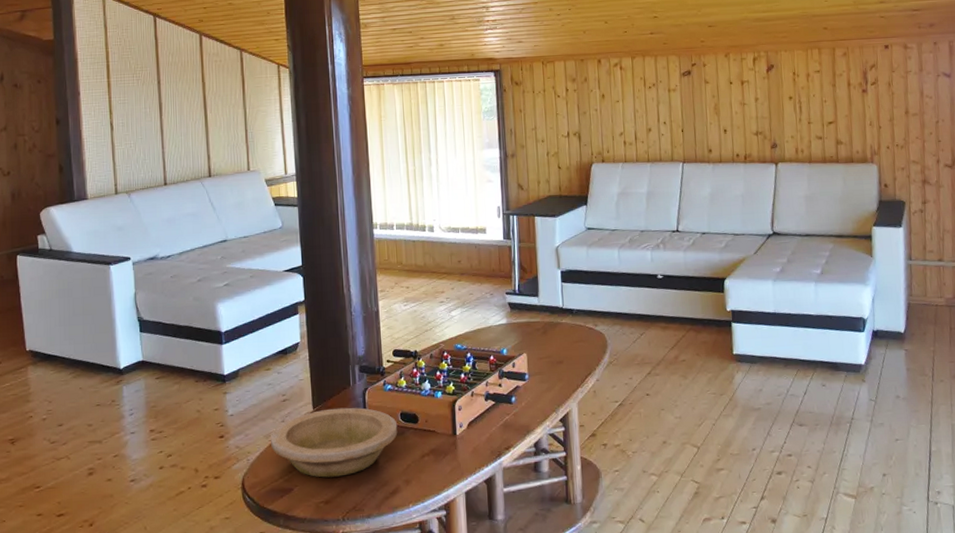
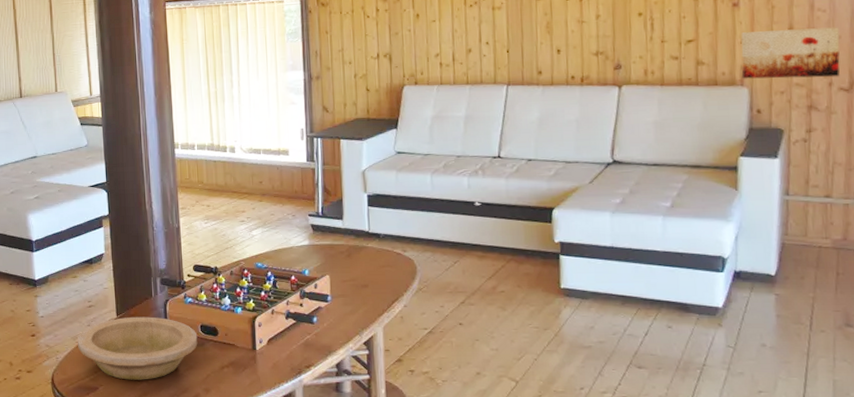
wall art: none [870,112,945,157] -> present [741,27,840,79]

